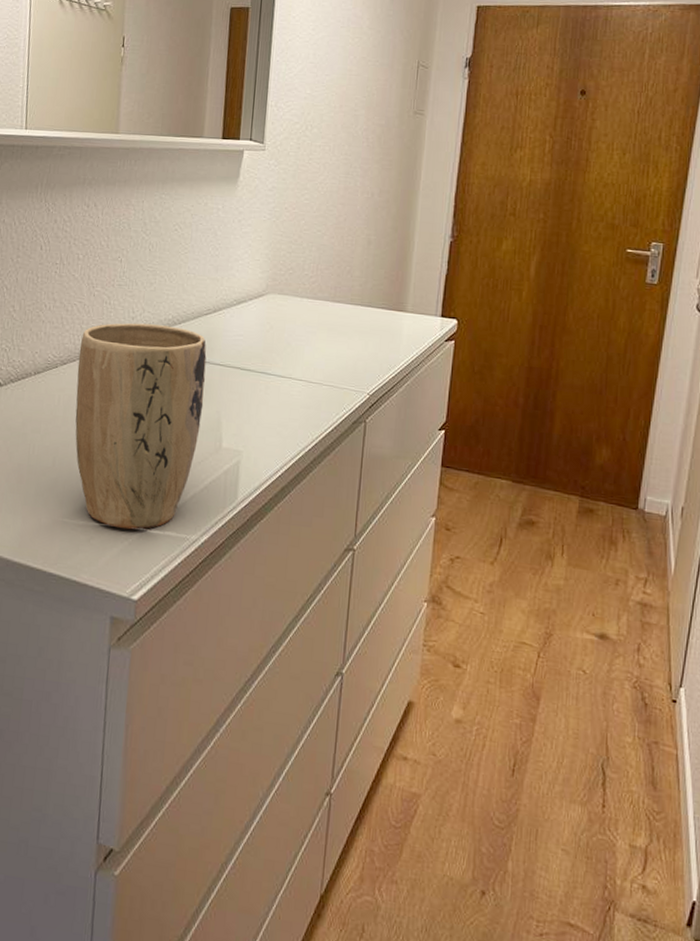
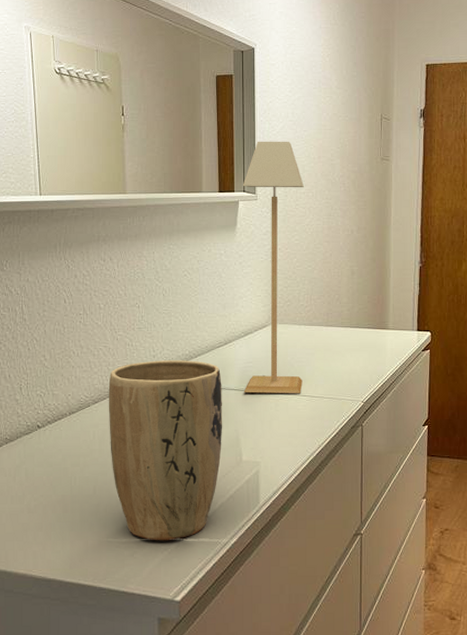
table lamp: none [230,83,321,377] -> present [242,141,305,393]

